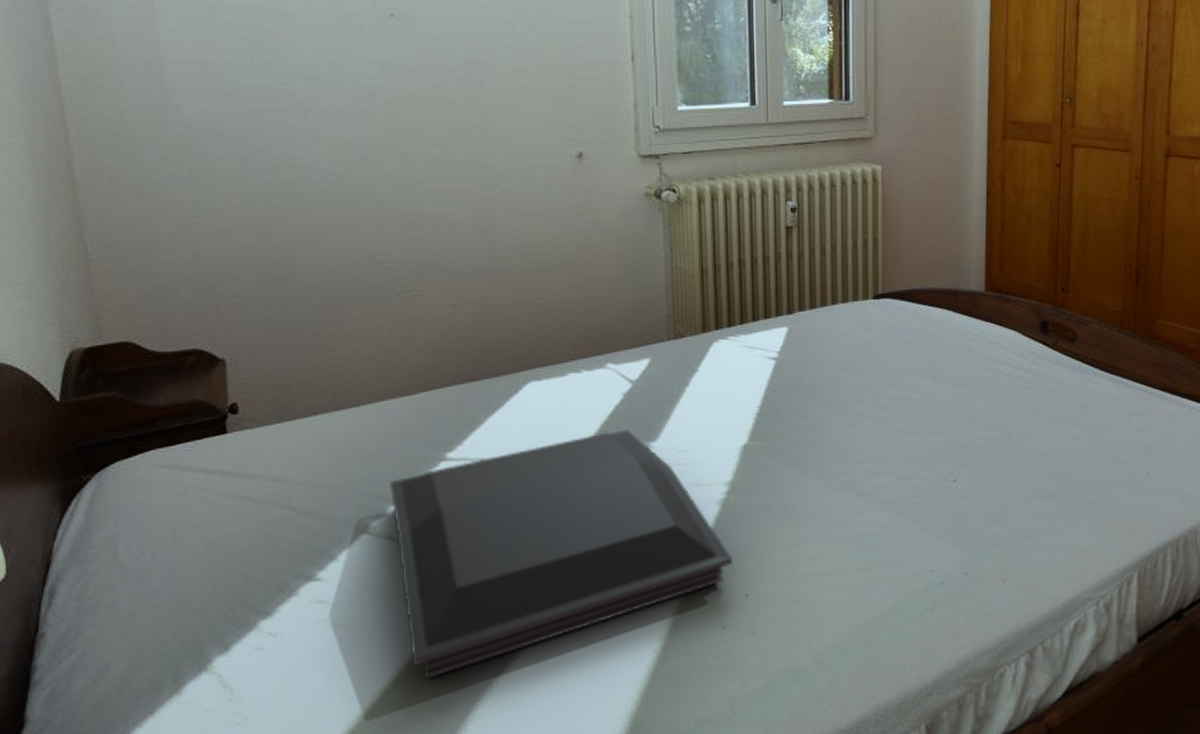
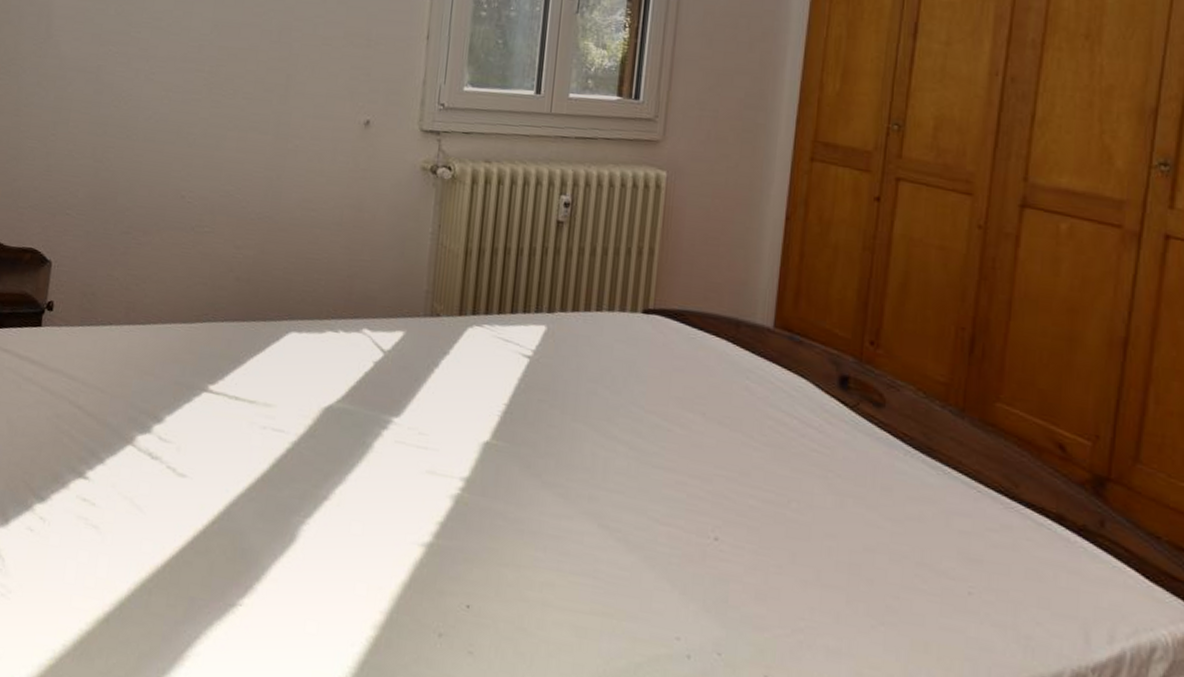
serving tray: present [390,429,733,680] -> none [147,396,459,603]

